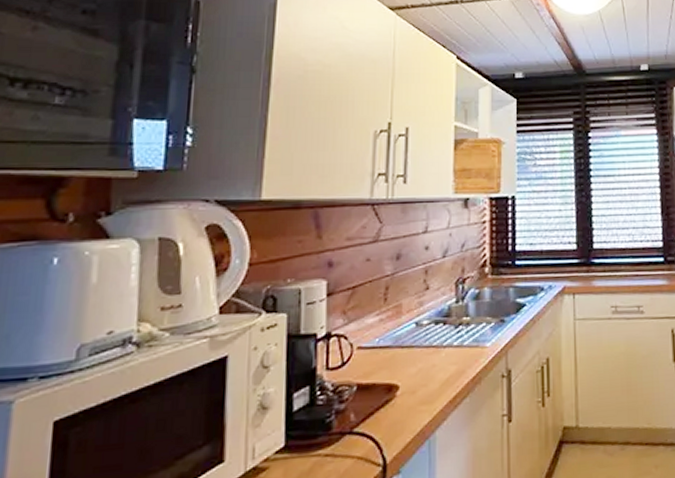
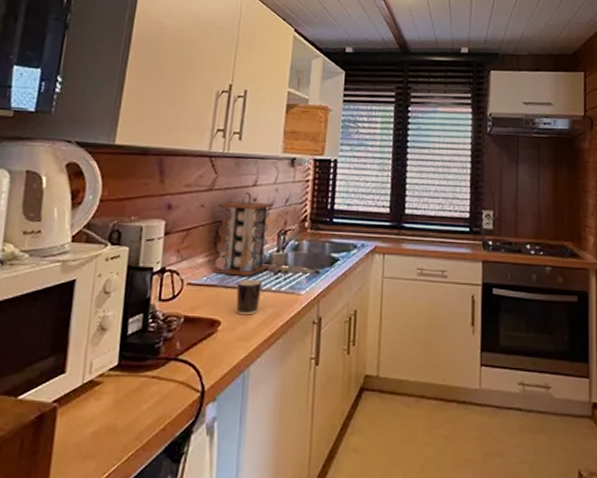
spice rack: none [385,239,448,334] -> present [212,191,272,276]
mug: none [414,335,442,377] -> present [236,279,262,315]

